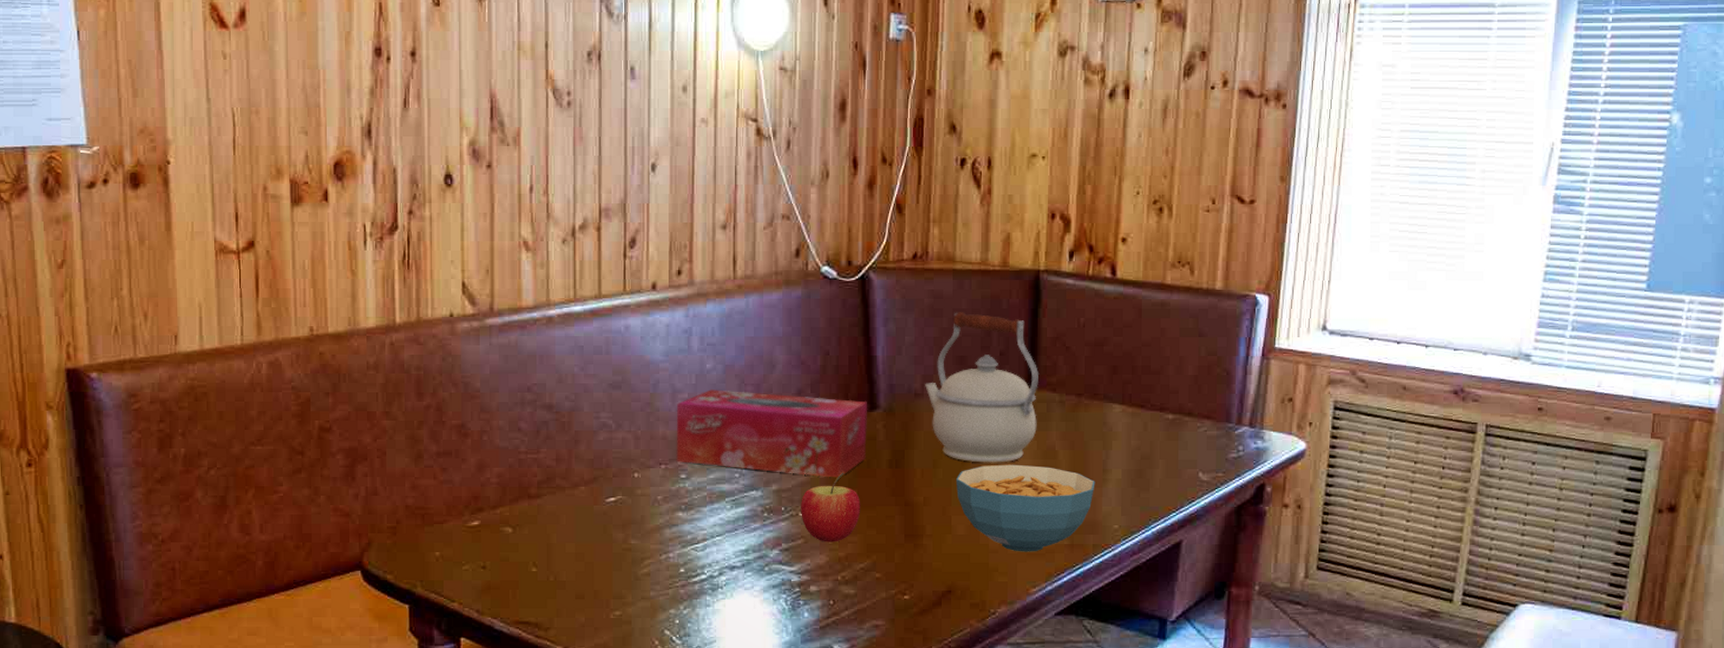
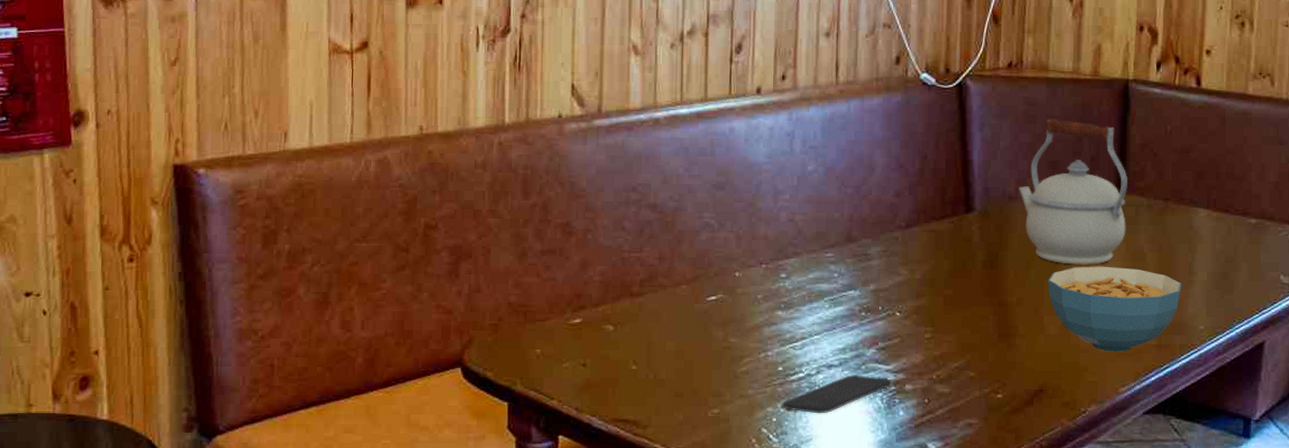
tissue box: present [676,389,868,478] -> none [777,191,964,278]
smartphone: none [684,576,795,616] -> present [782,375,891,414]
apple: present [801,472,861,542] -> none [898,273,956,342]

